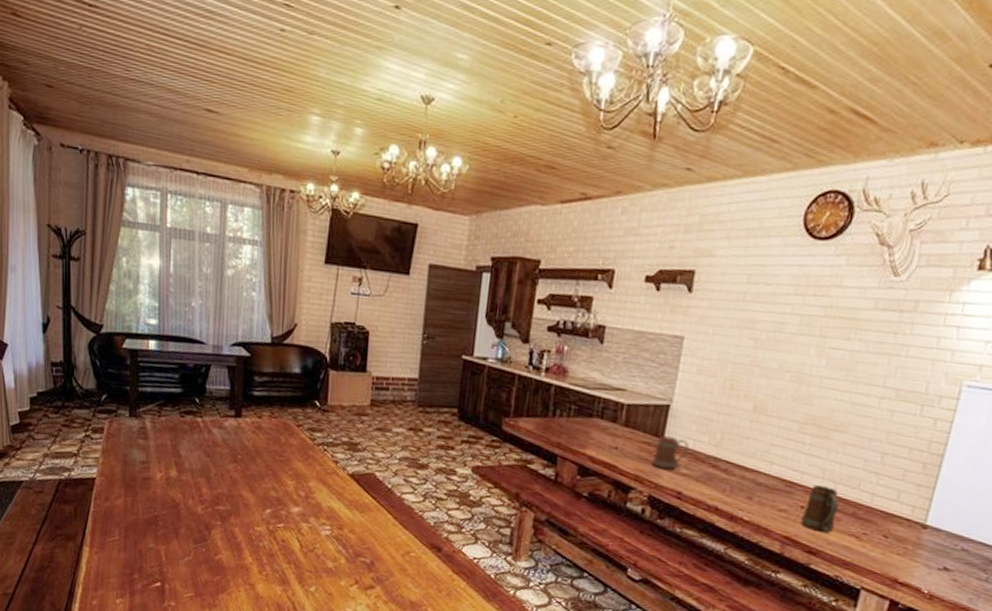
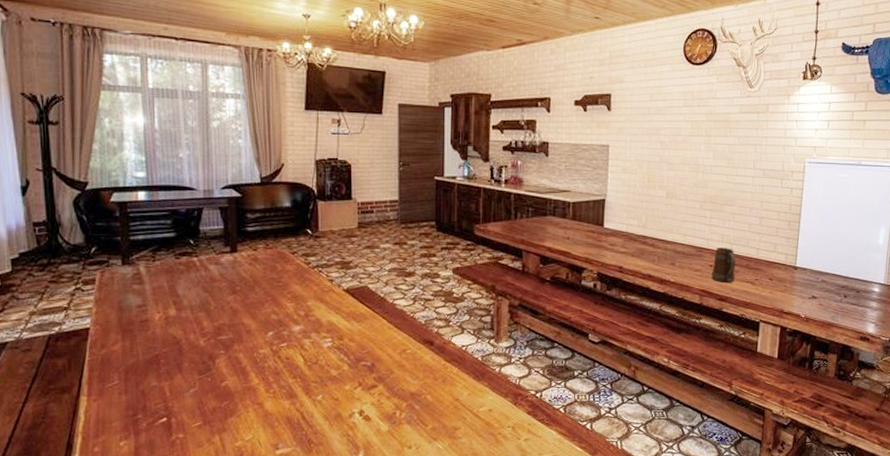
beer mug: present [651,435,690,471] -> none [596,223,624,251]

